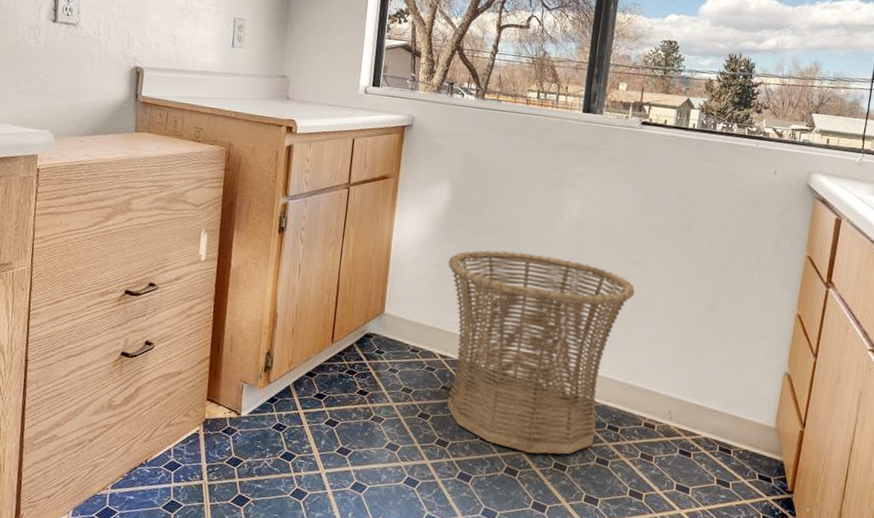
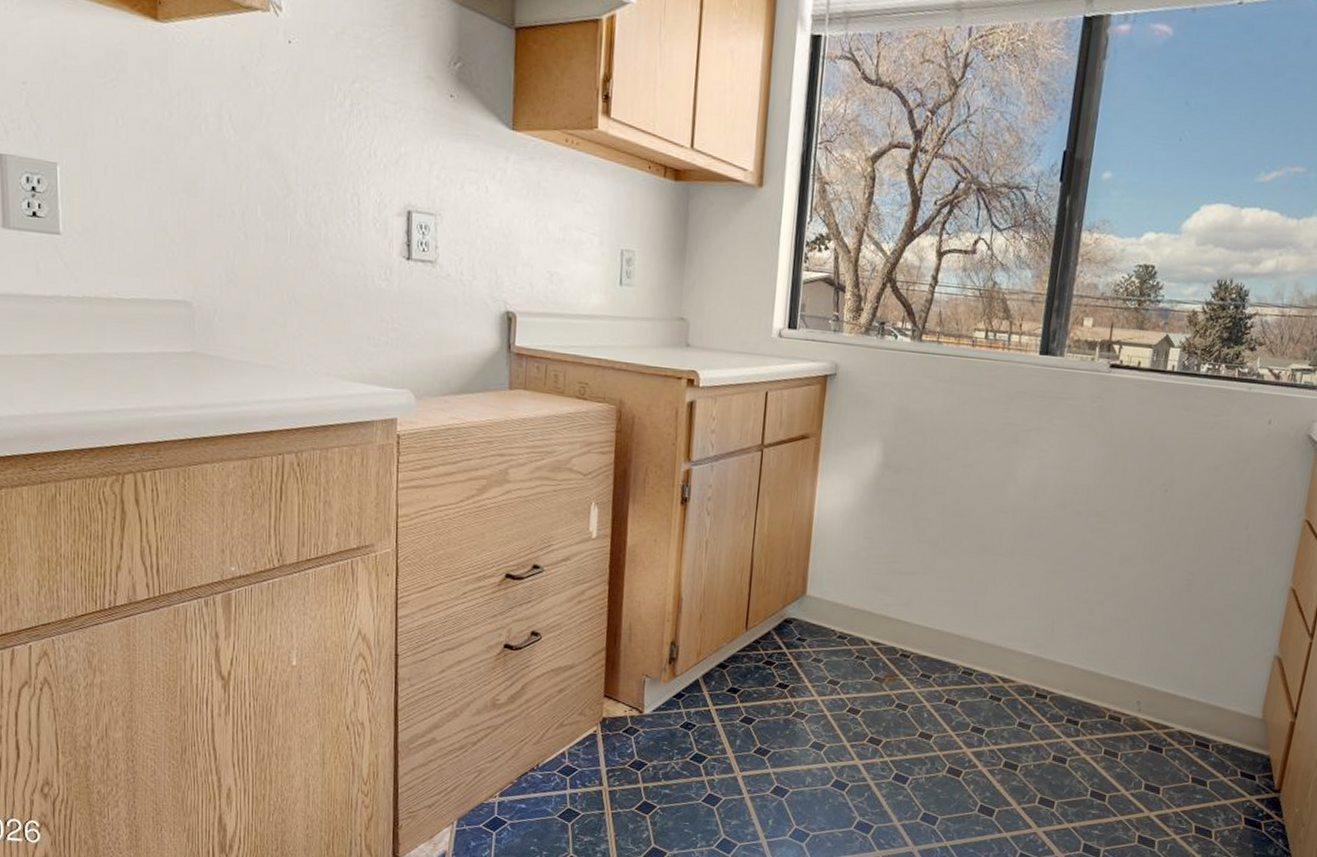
basket: present [447,250,635,455] -> none [879,520,1100,752]

